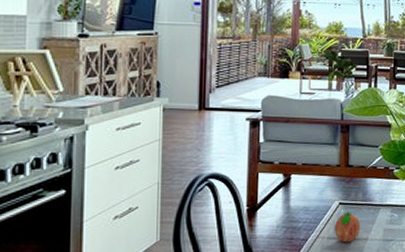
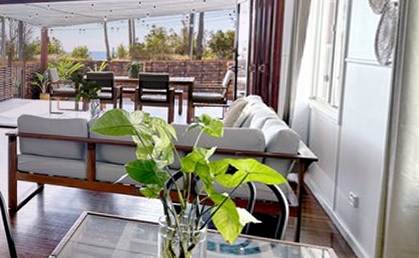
fruit: present [335,211,361,243] -> none [84,221,108,249]

